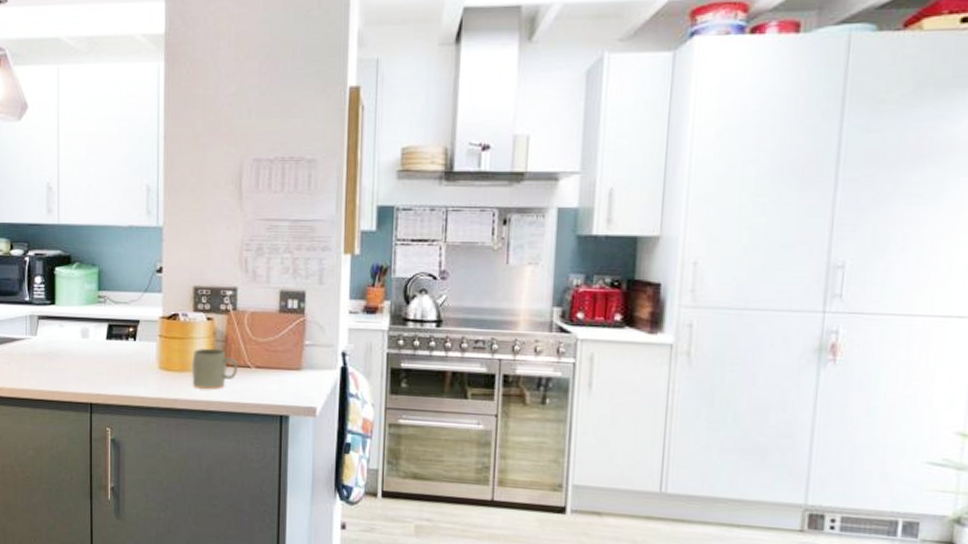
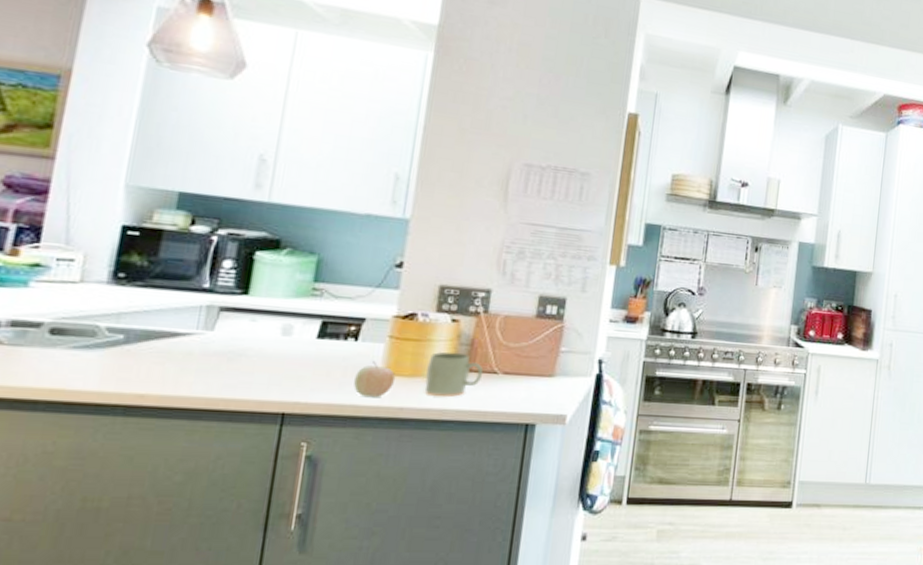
fruit: none [138,357,169,391] -> present [354,360,396,398]

